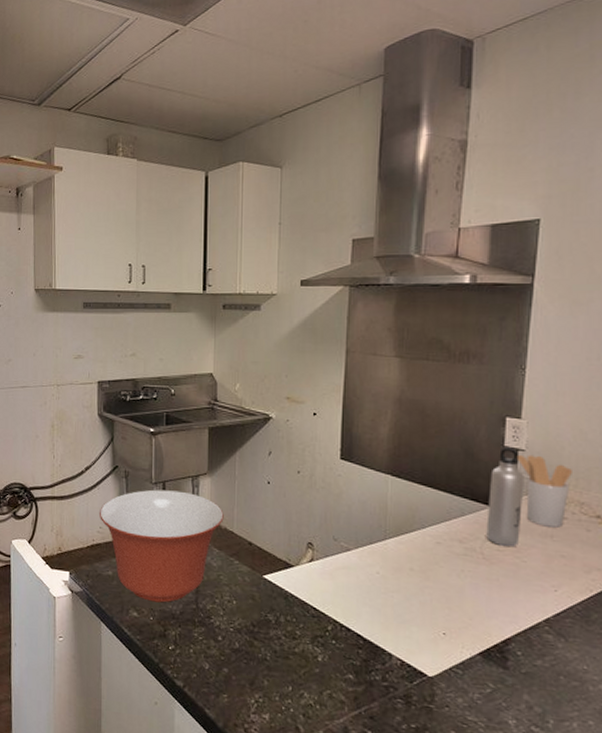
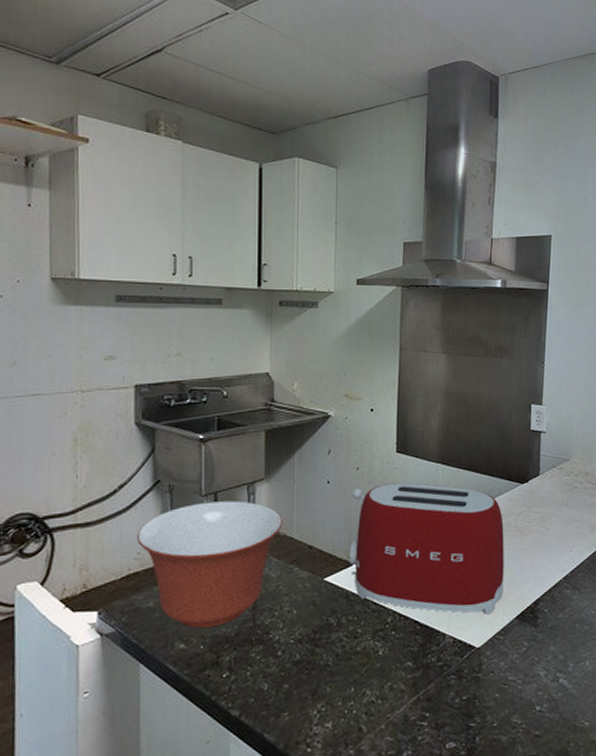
toaster: none [289,490,466,644] -> present [350,483,504,614]
water bottle: present [486,447,525,547] -> none [519,430,546,518]
utensil holder: present [518,454,572,528] -> none [541,435,579,497]

